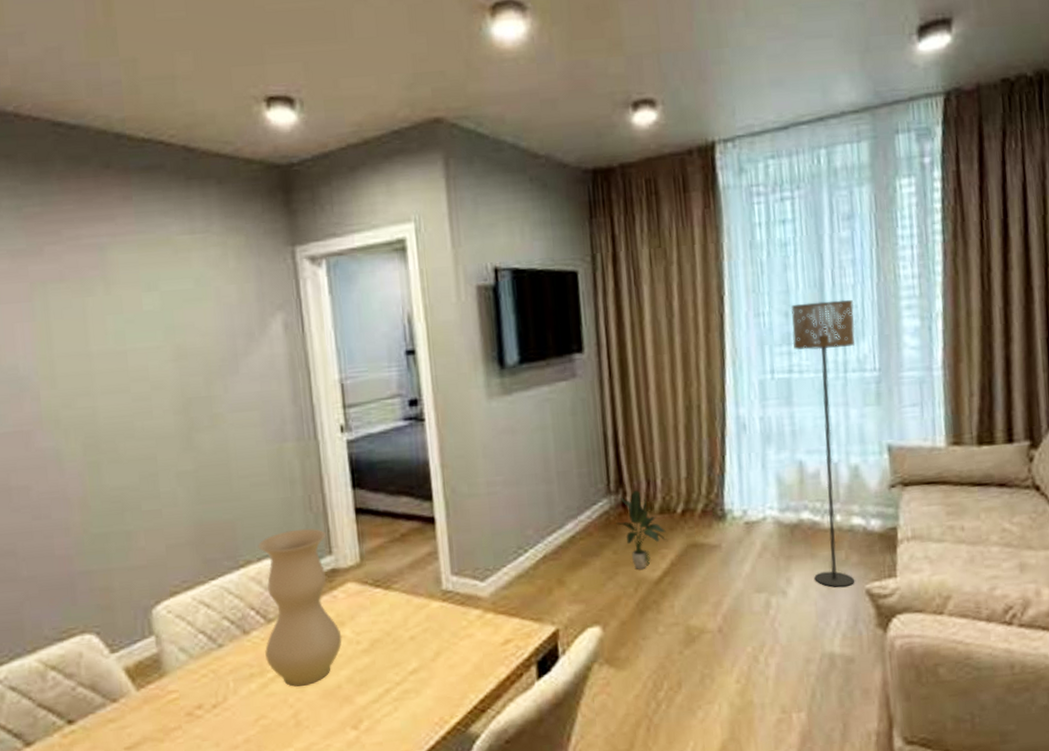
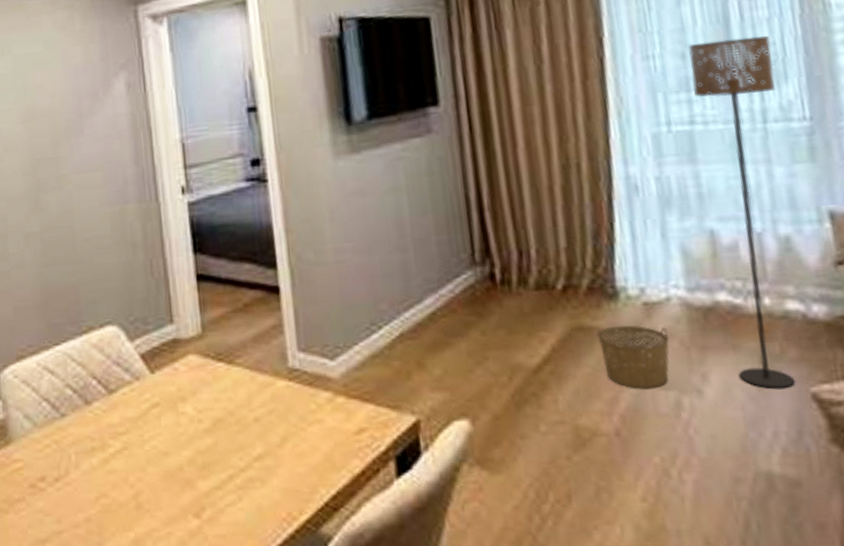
vase: present [258,528,342,687] -> none [100,294,184,465]
potted plant: present [616,490,668,569] -> none [483,262,548,354]
basket: none [707,541,764,594] -> present [597,325,670,390]

